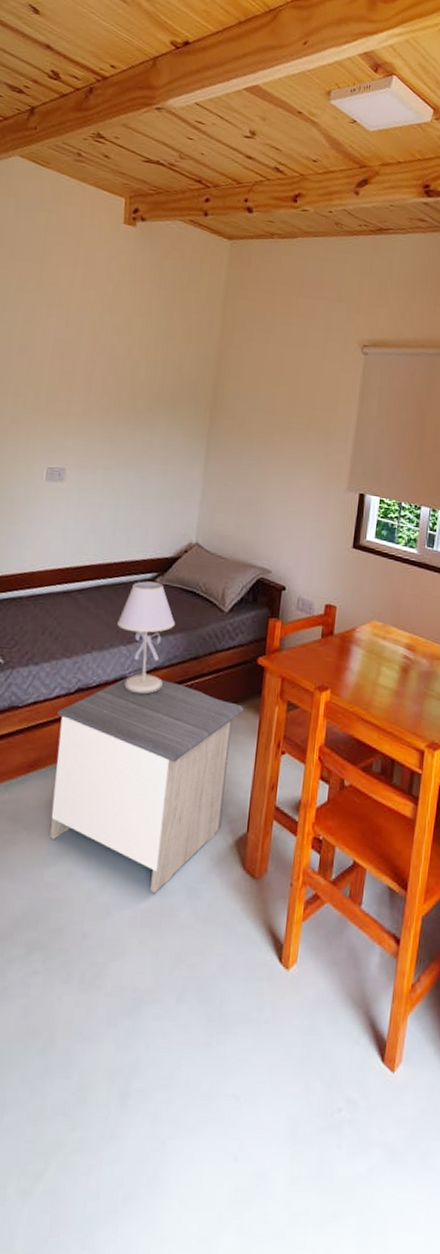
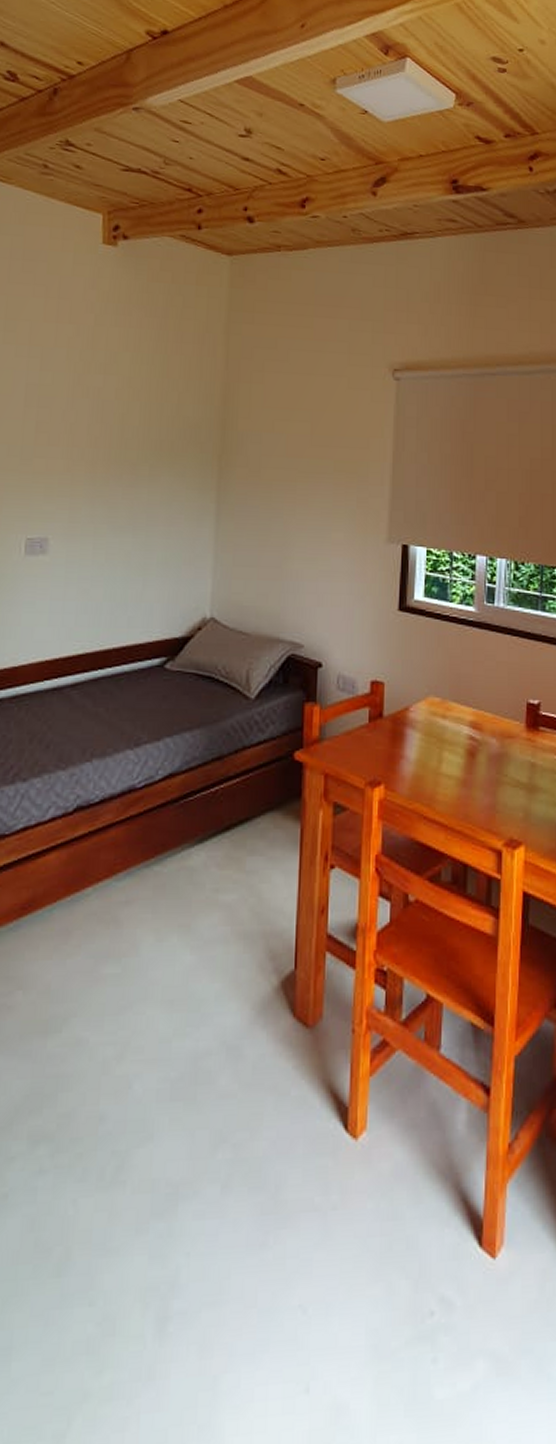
nightstand: present [50,671,244,894] -> none [52,779,282,1057]
table lamp: present [117,581,176,694] -> none [121,668,192,806]

